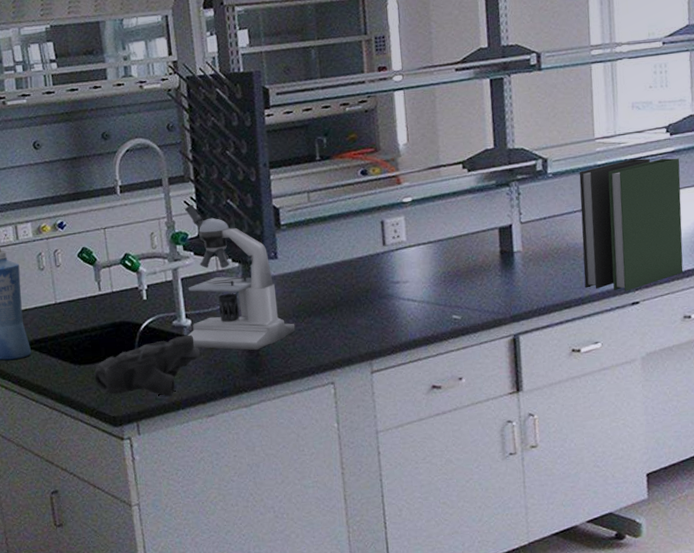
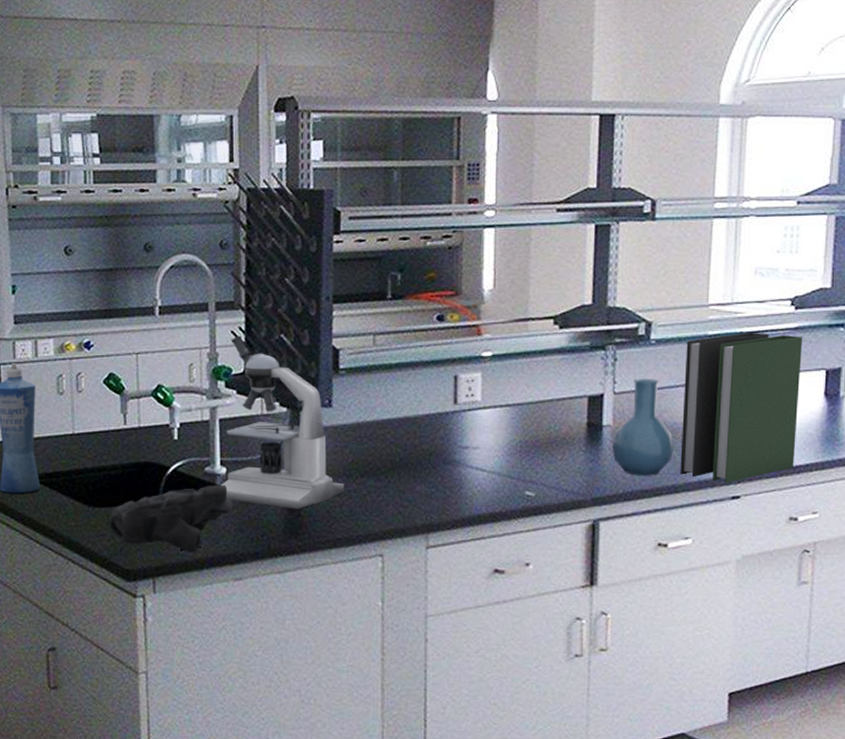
flask: none [524,207,578,292] -> present [612,378,674,476]

